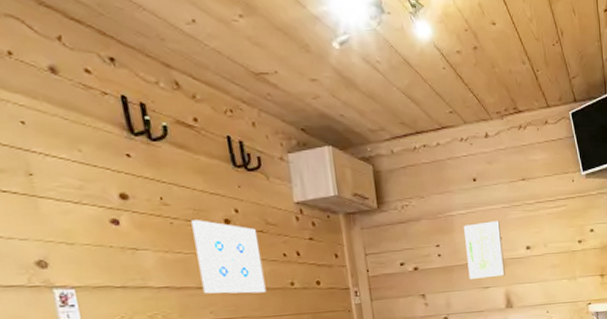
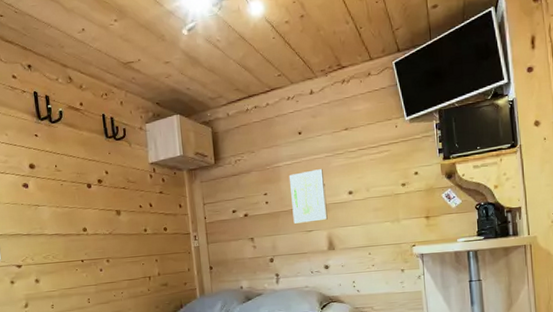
wall art: present [191,220,267,294] -> none [75,181,126,239]

